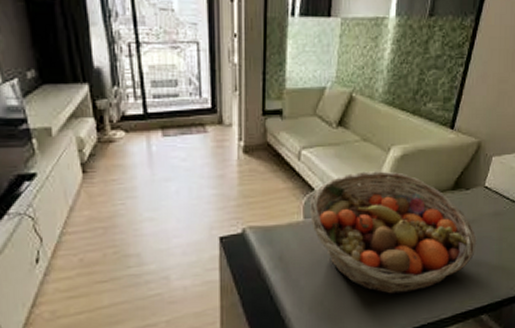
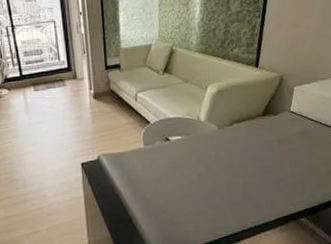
fruit basket: present [310,171,477,295] -> none [148,104,289,204]

